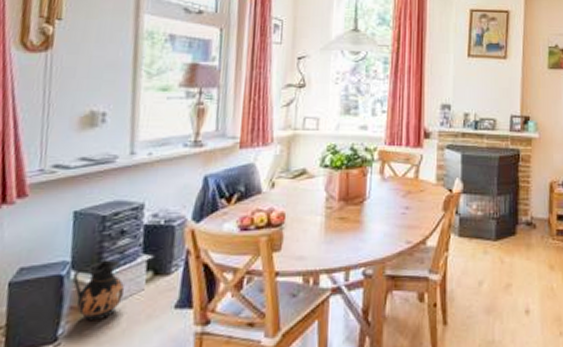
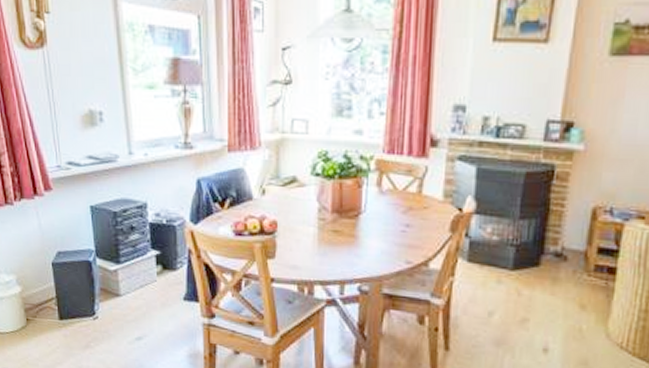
ceramic jug: present [72,259,125,322] -> none [98,251,141,303]

